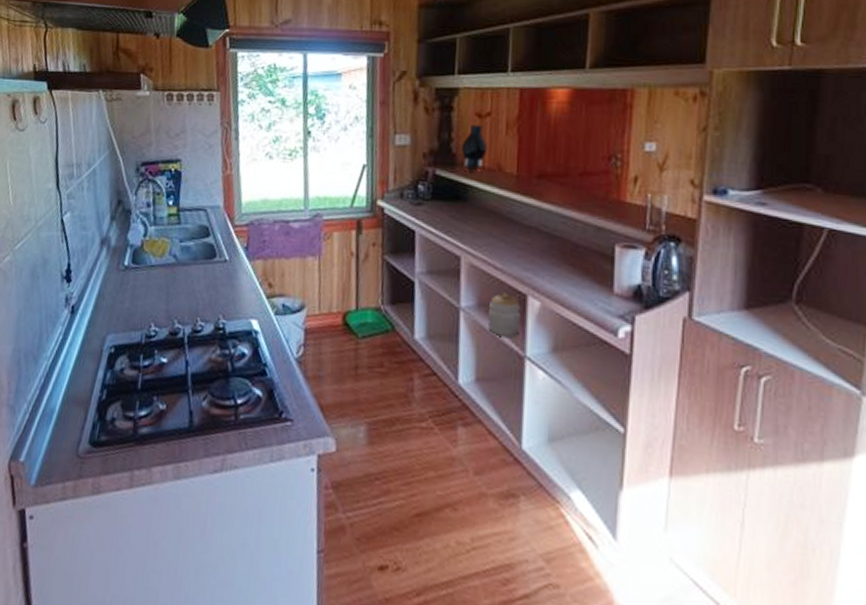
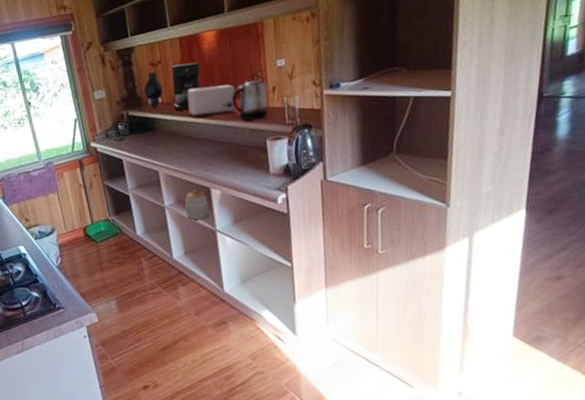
coffee maker: none [497,122,541,183] -> present [172,62,201,111]
toaster: none [516,156,583,200] -> present [187,84,236,118]
kettle: none [576,161,629,218] -> present [231,80,269,121]

